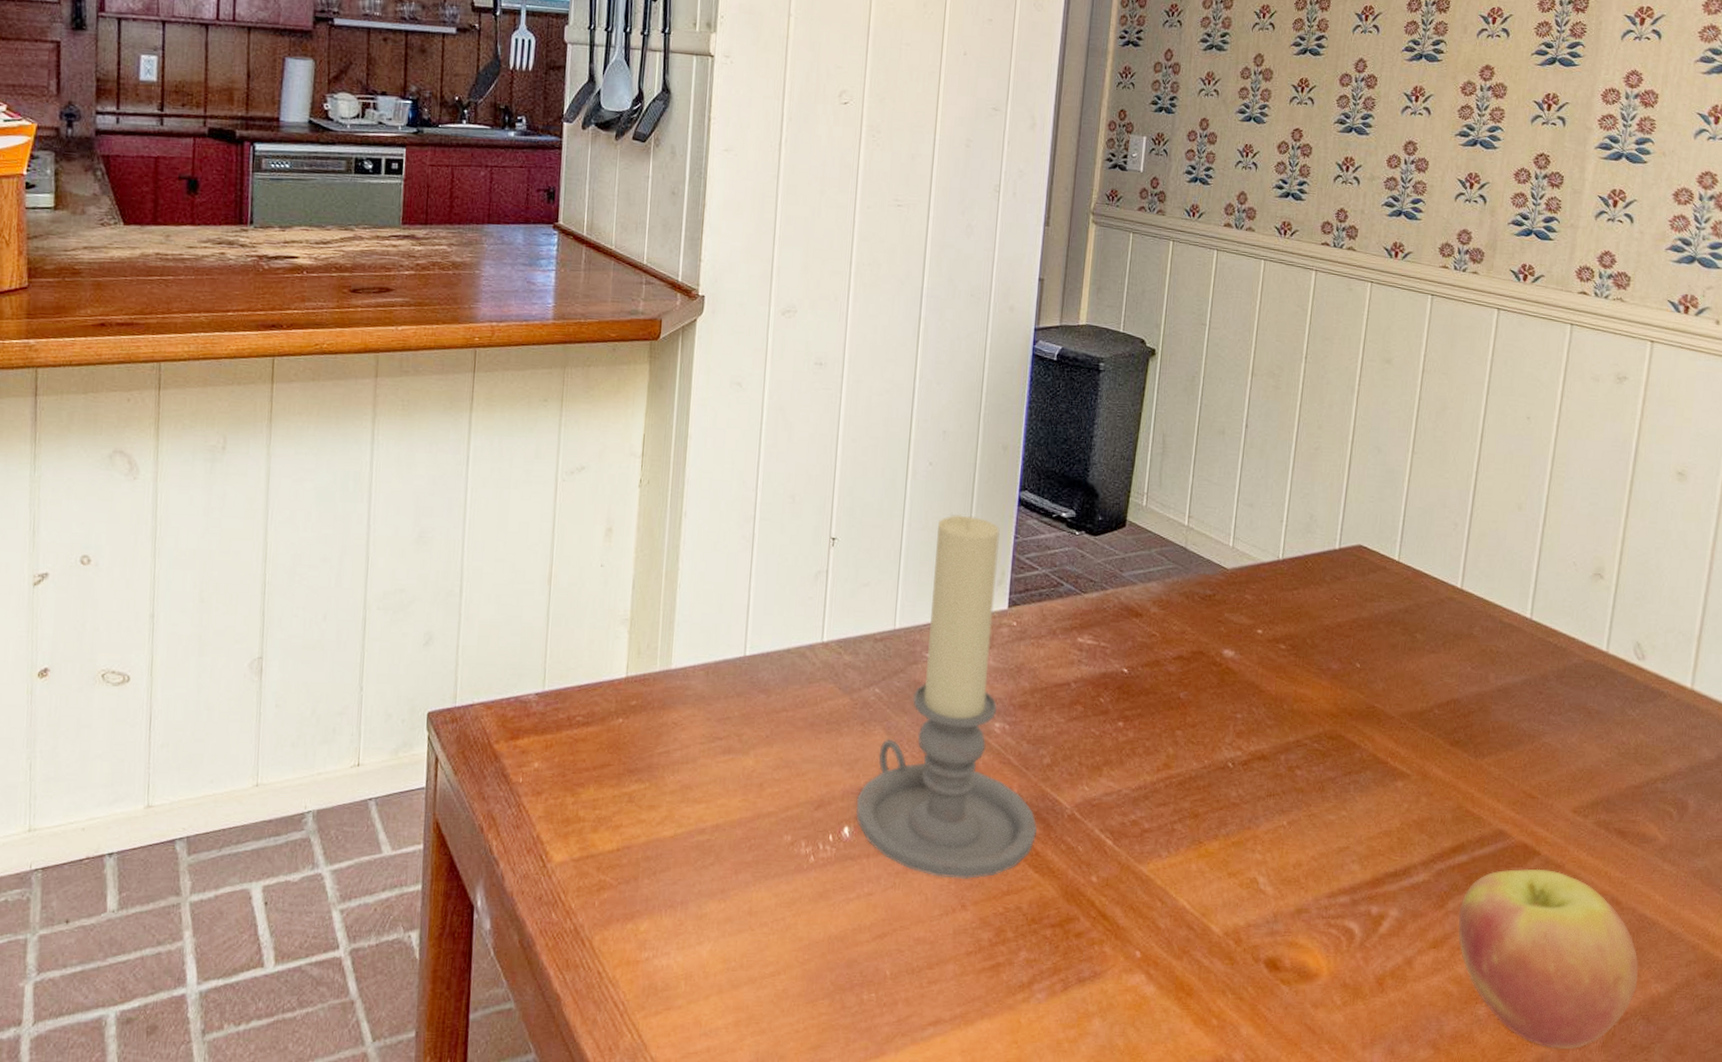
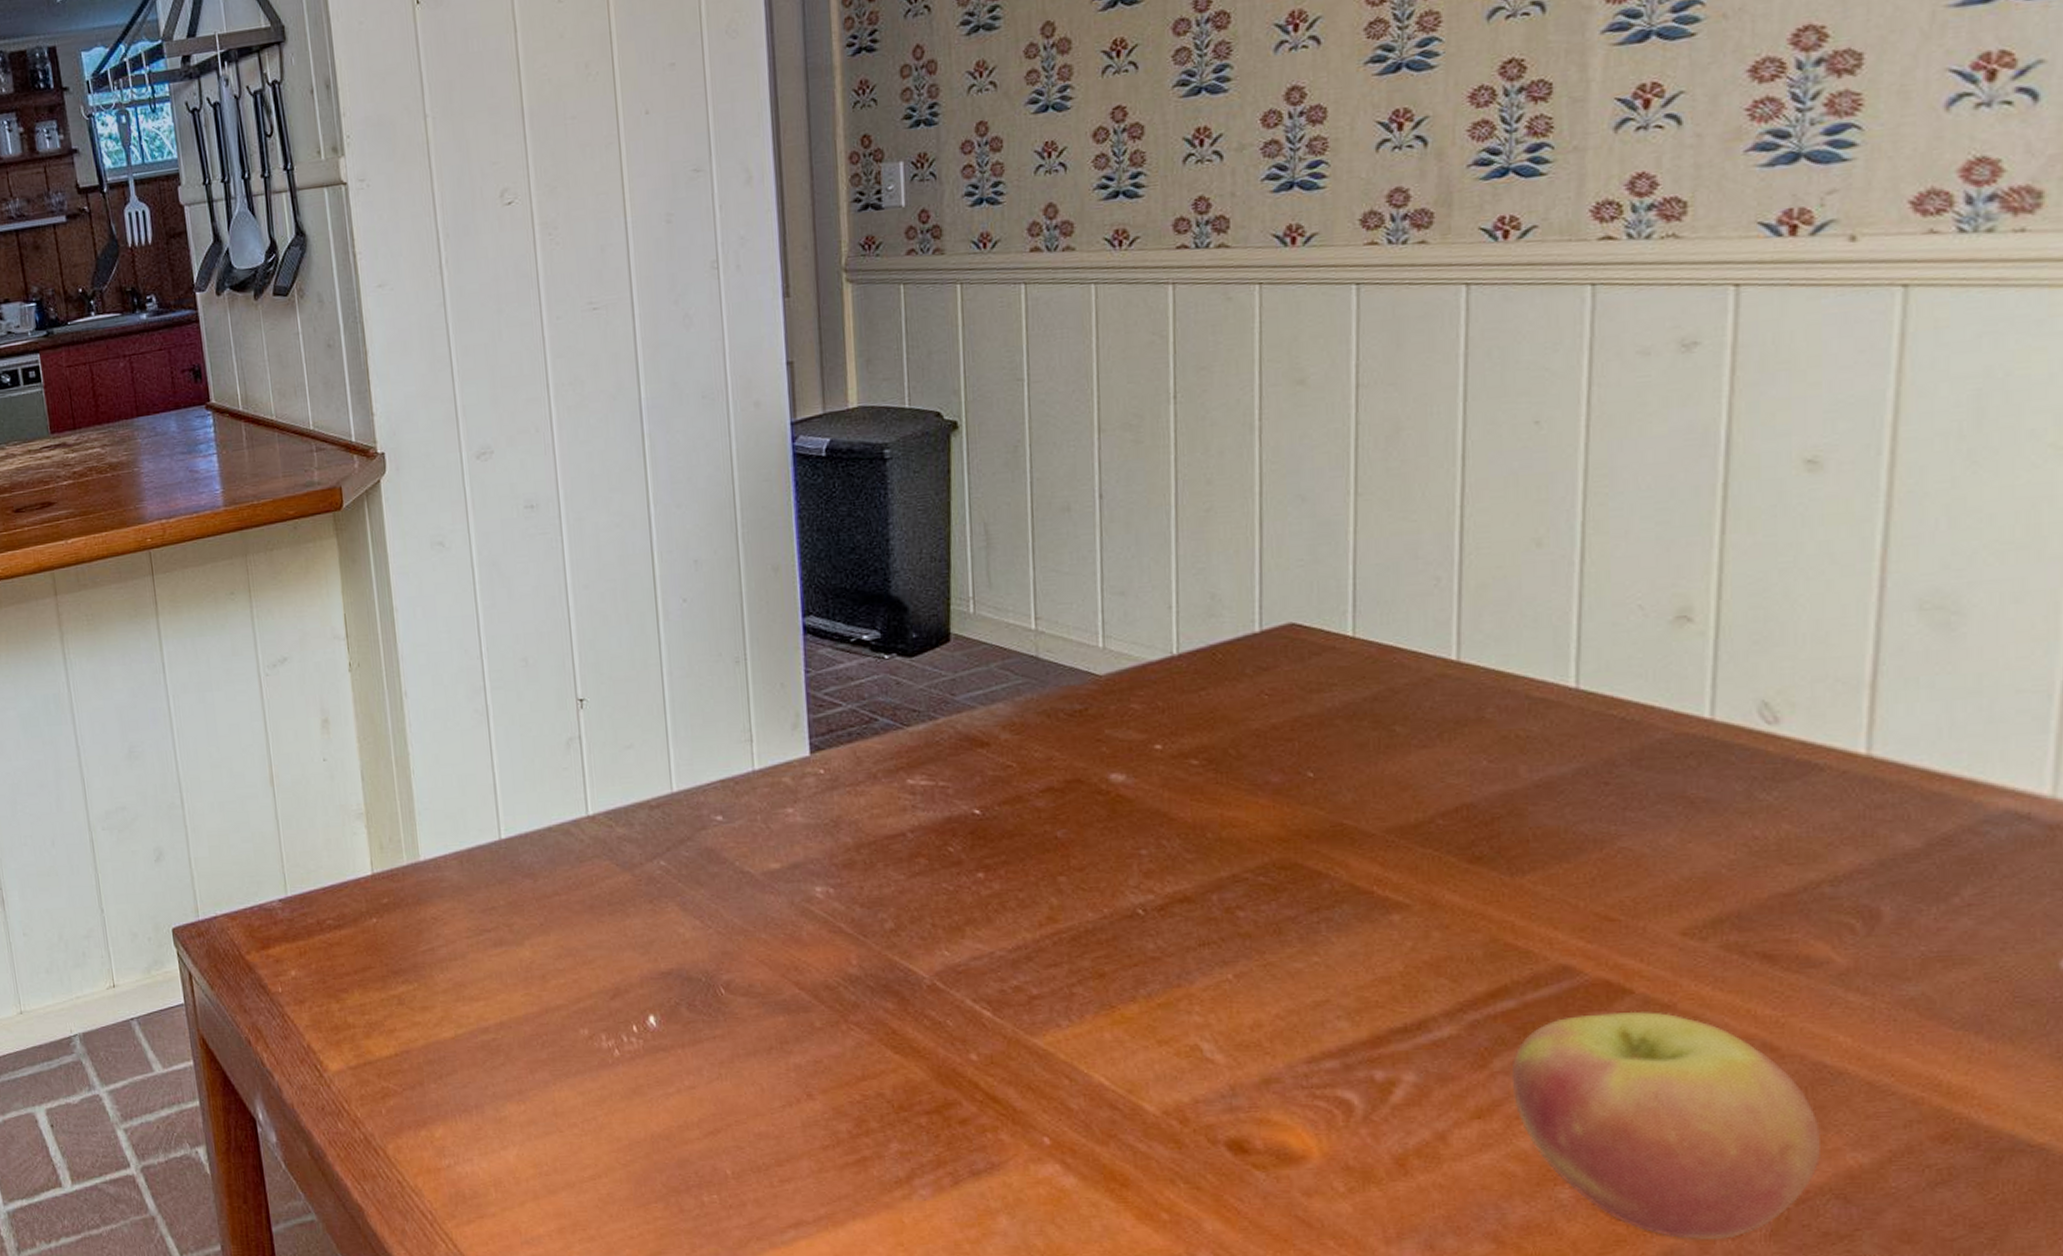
candle holder: present [856,514,1037,880] -> none [658,653,889,1066]

